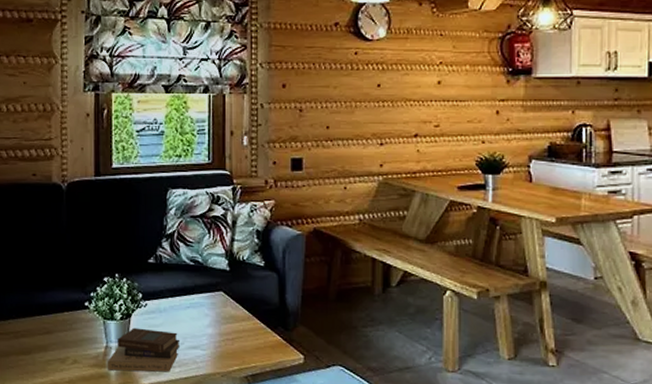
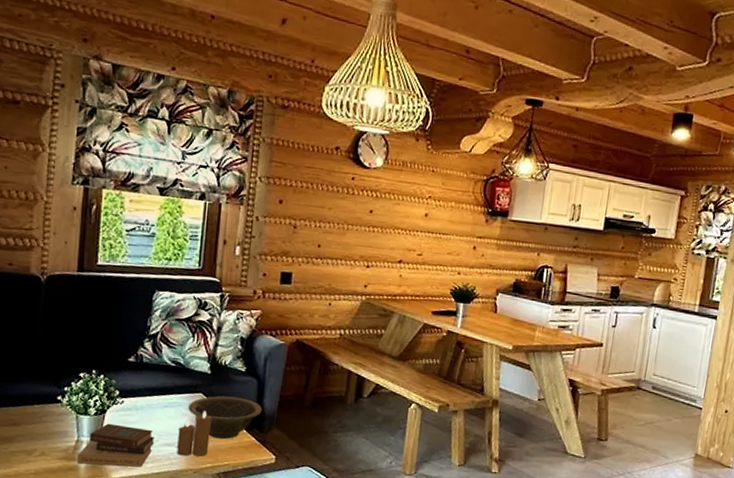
candle: none [203,310,234,359] -> present [177,410,212,457]
decorative bowl: none [210,293,285,339] -> present [188,395,262,439]

